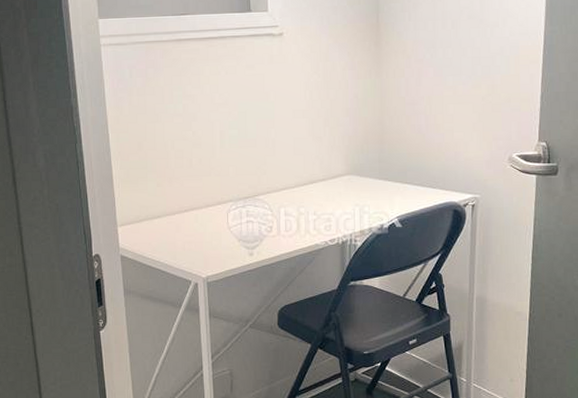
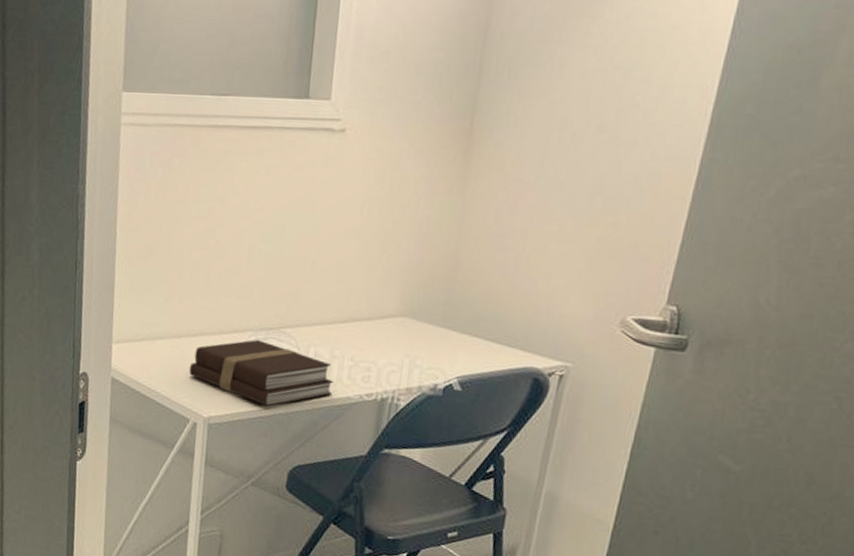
book: none [185,208,304,261] -> present [189,339,334,407]

